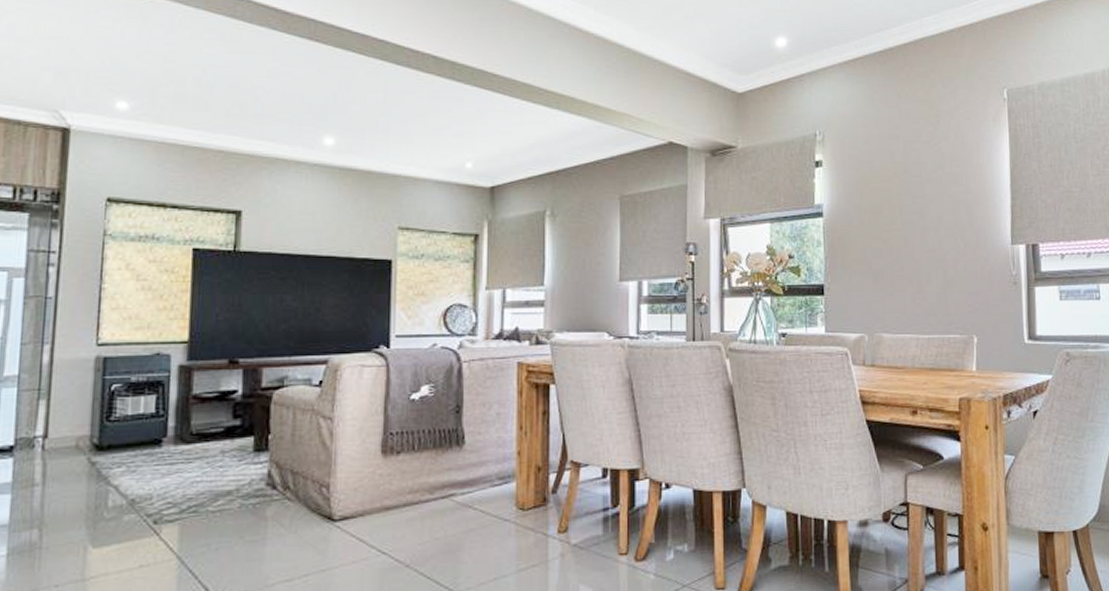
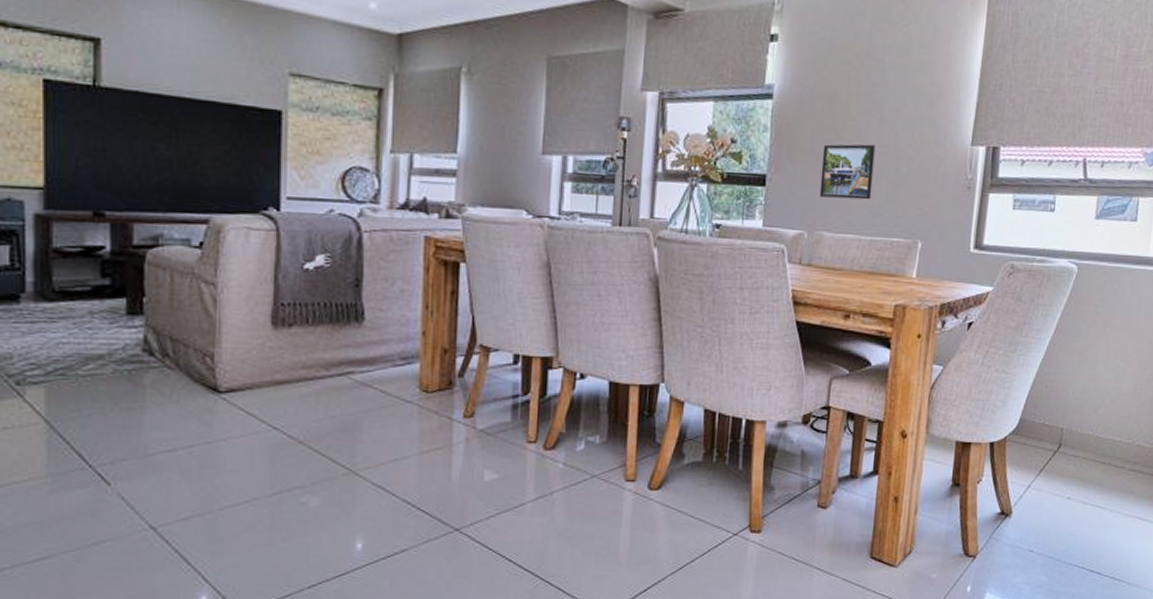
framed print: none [874,250,924,301] -> present [819,144,876,200]

